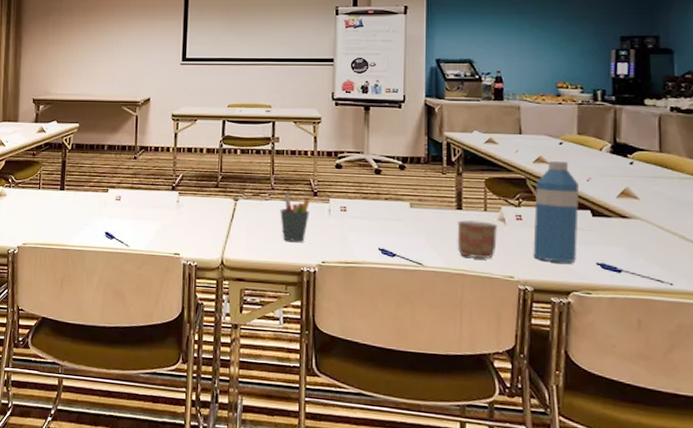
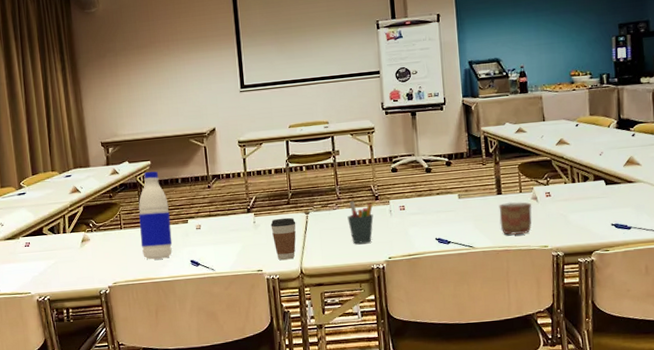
water bottle: none [57,133,91,226] -> present [138,171,172,260]
coffee cup: none [195,201,223,248] -> present [270,217,296,261]
water bottle: present [533,161,580,263] -> none [559,141,596,228]

